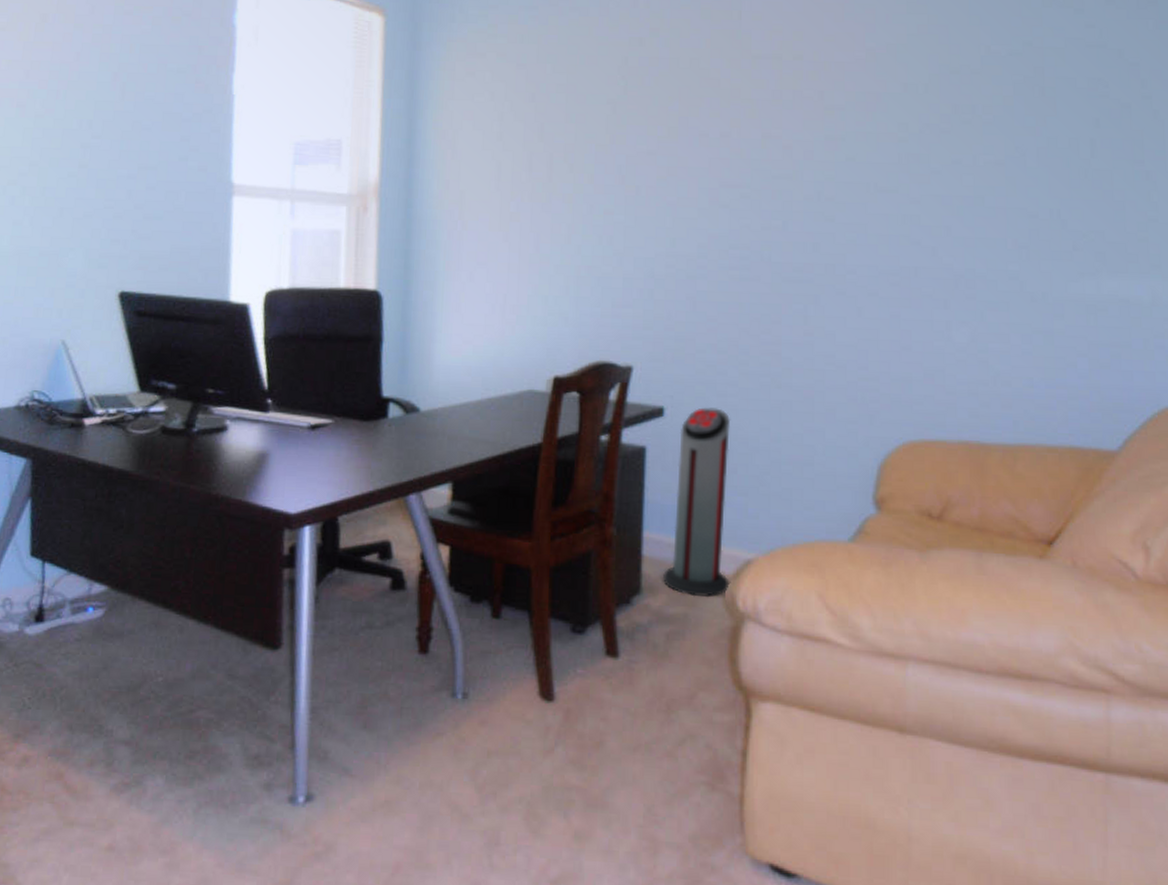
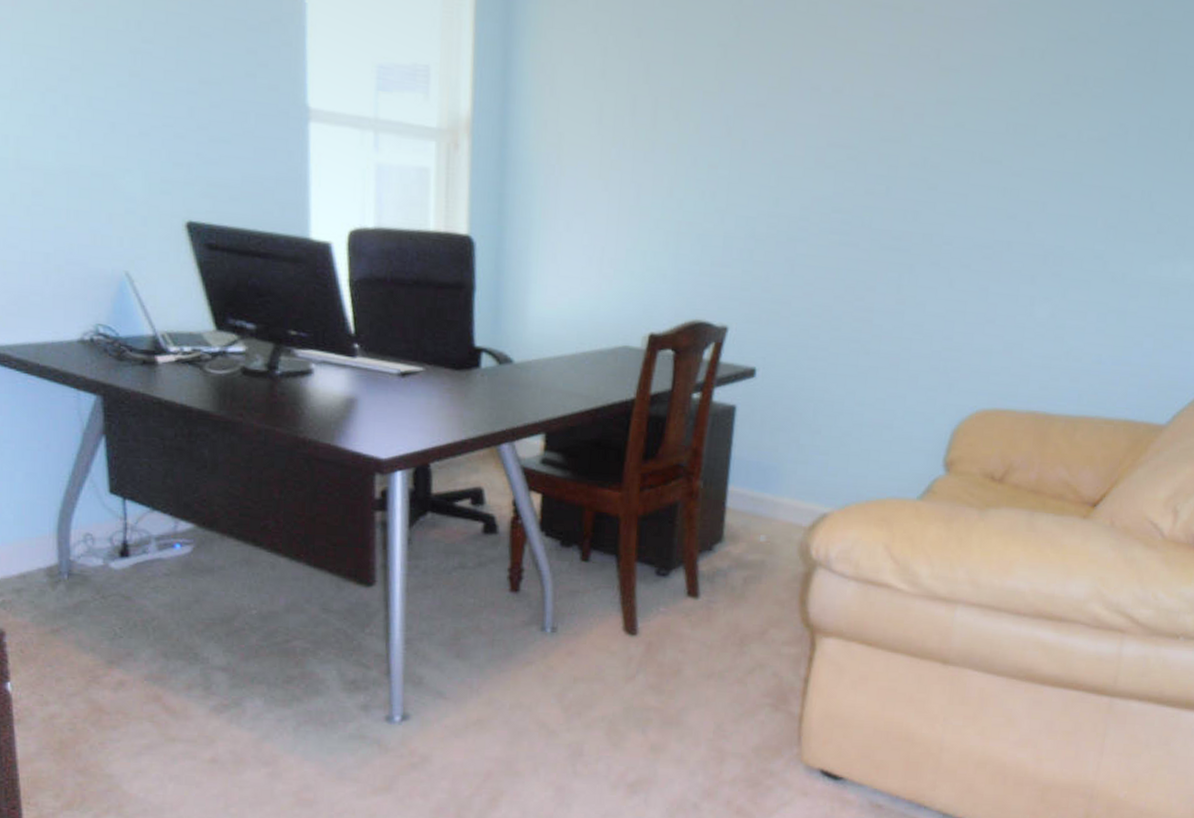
air purifier: present [662,407,731,598] -> none [743,370,819,547]

